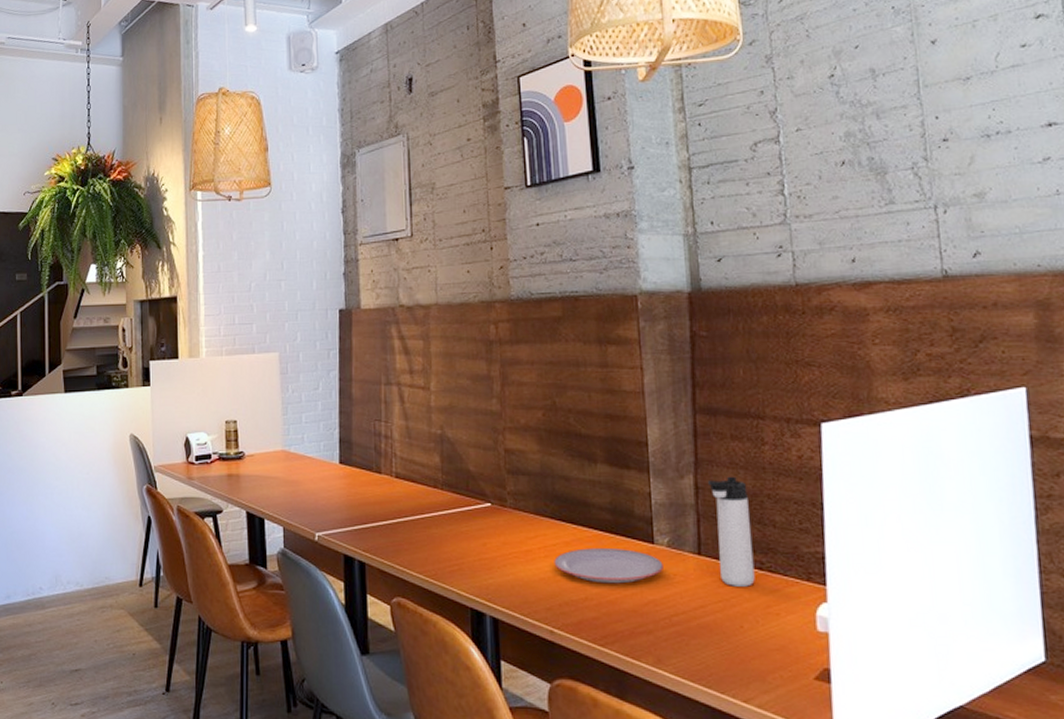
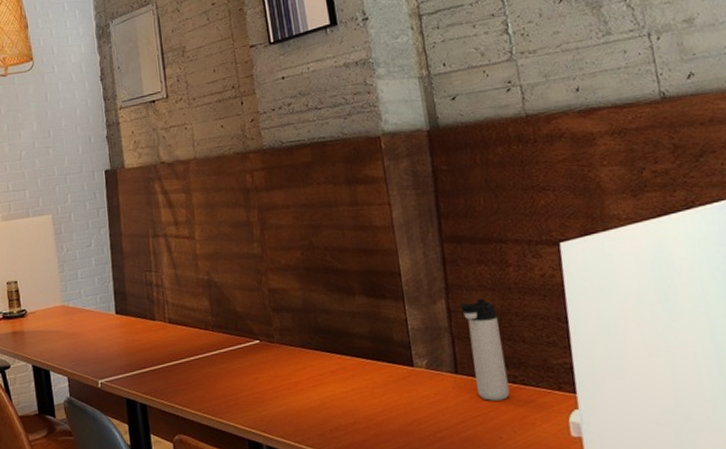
plate: present [554,548,663,584] -> none [322,373,424,407]

